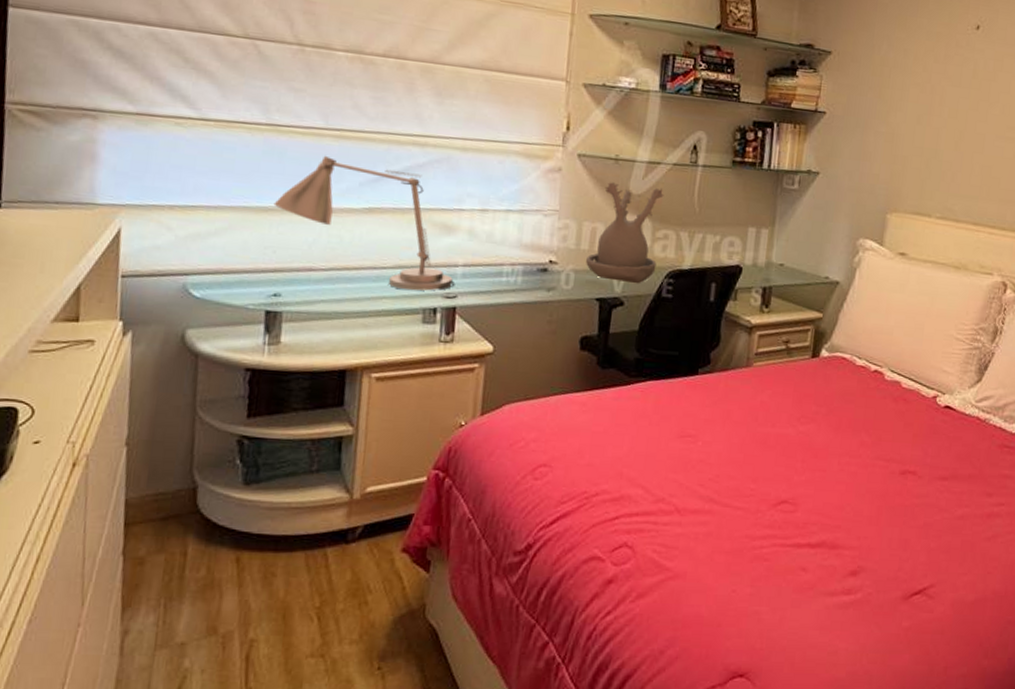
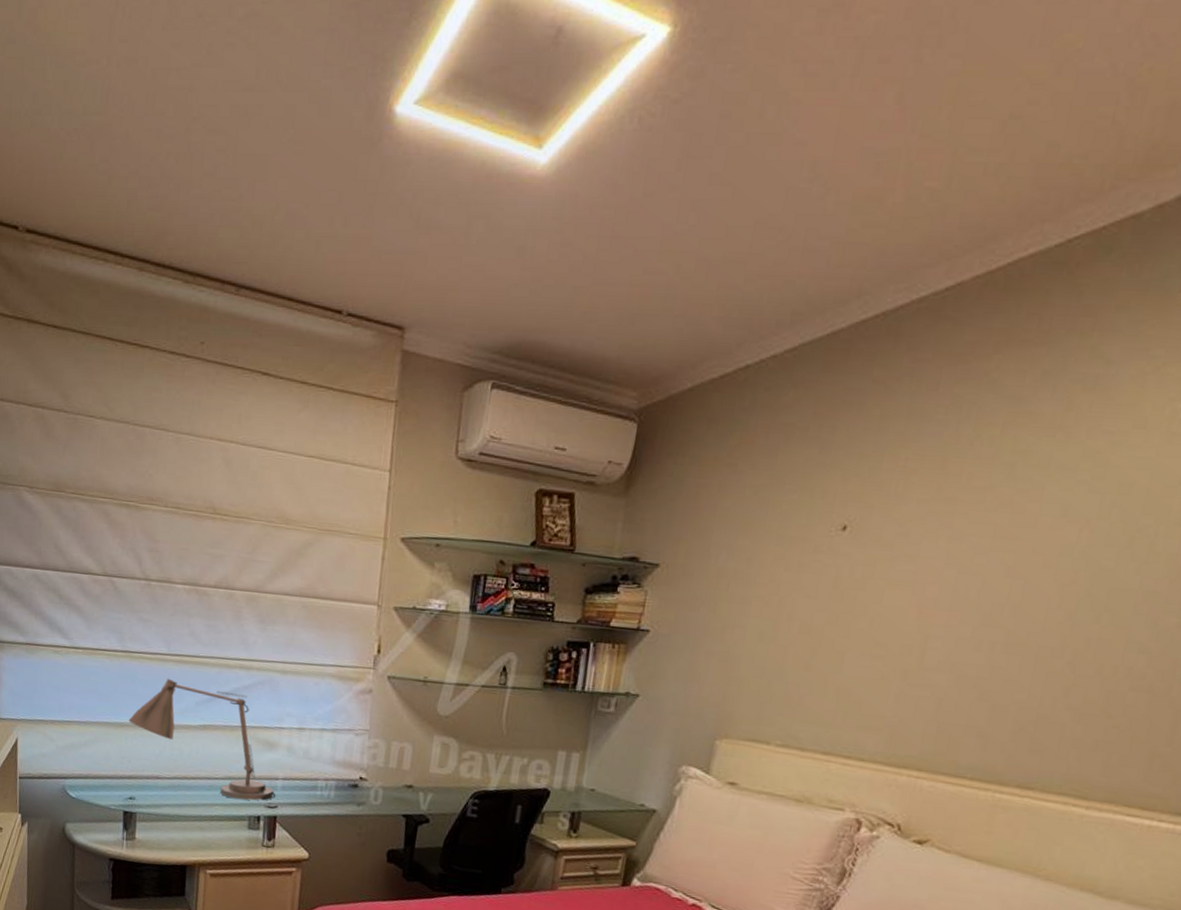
plant: present [586,182,664,284] -> none [394,703,472,803]

